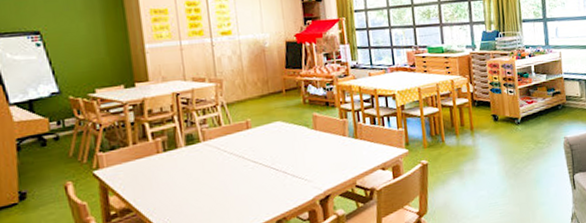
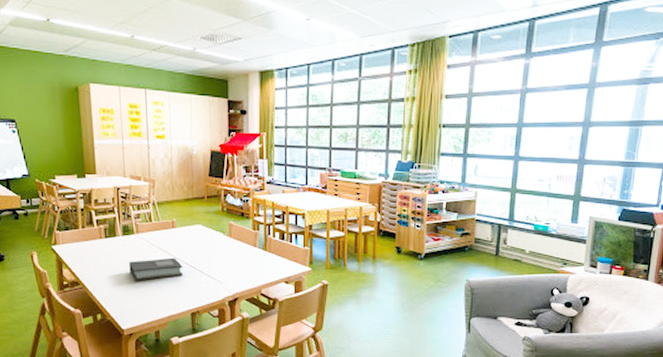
book: none [196,161,263,196] -> present [129,257,182,281]

